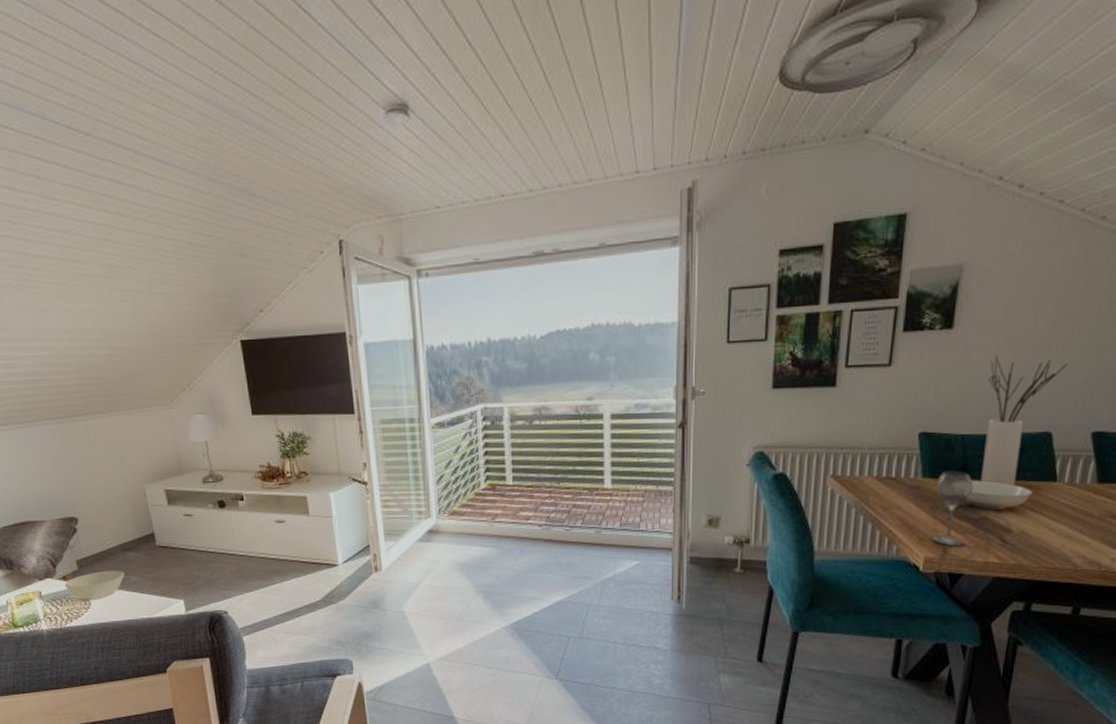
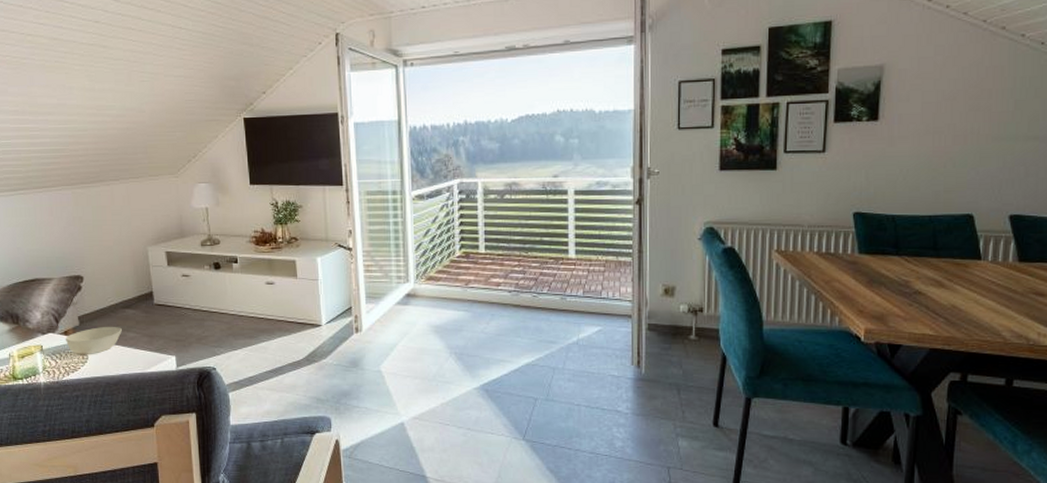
wineglass: present [932,471,974,547] -> none [871,248,906,319]
bowl: present [964,480,1032,509] -> none [899,257,960,284]
vase: present [980,356,1068,487] -> none [912,145,982,264]

